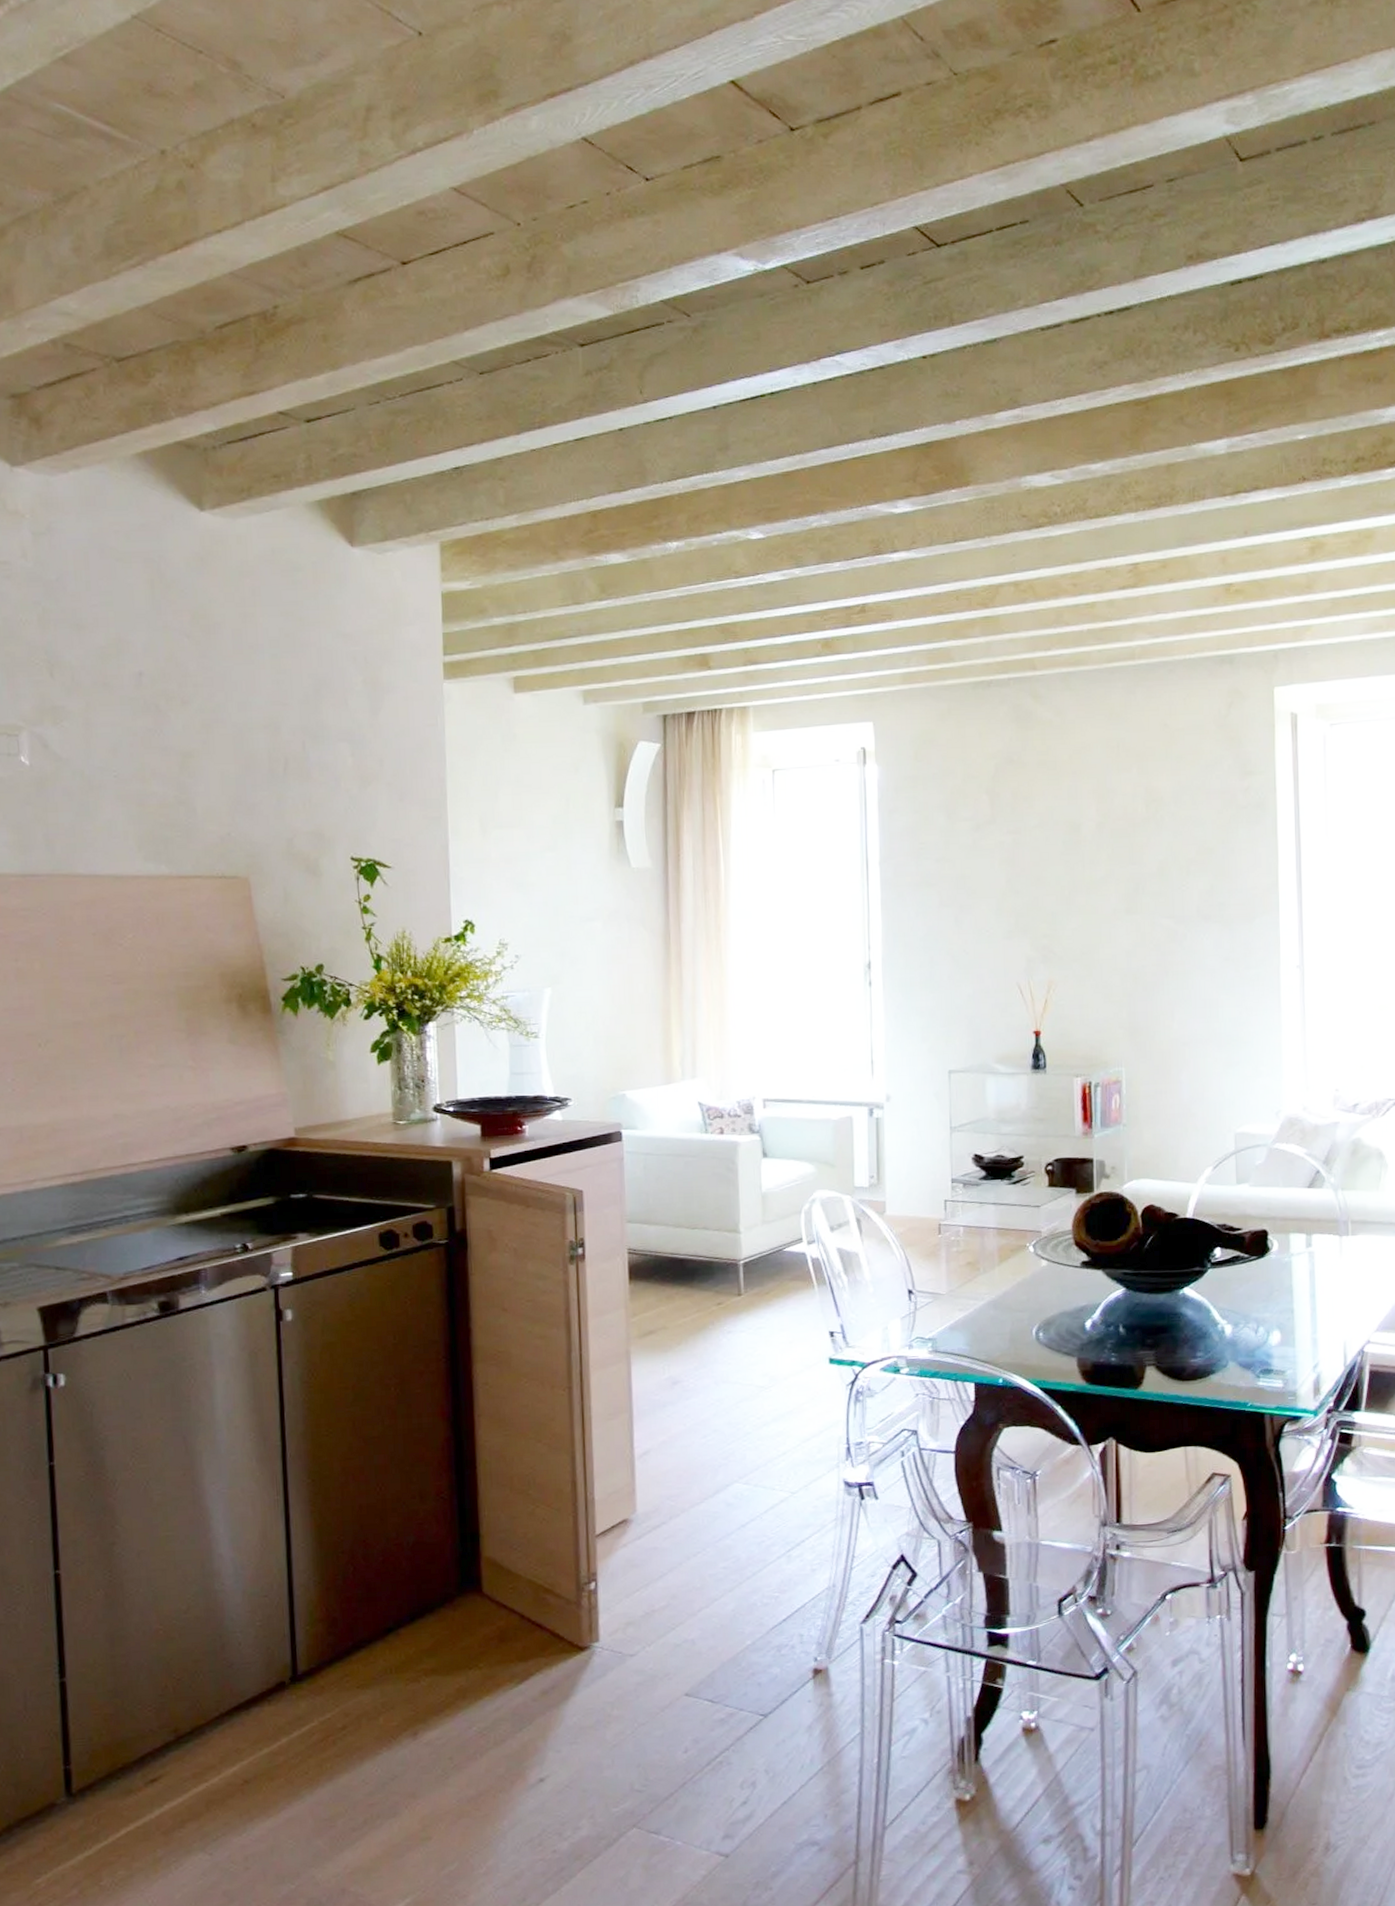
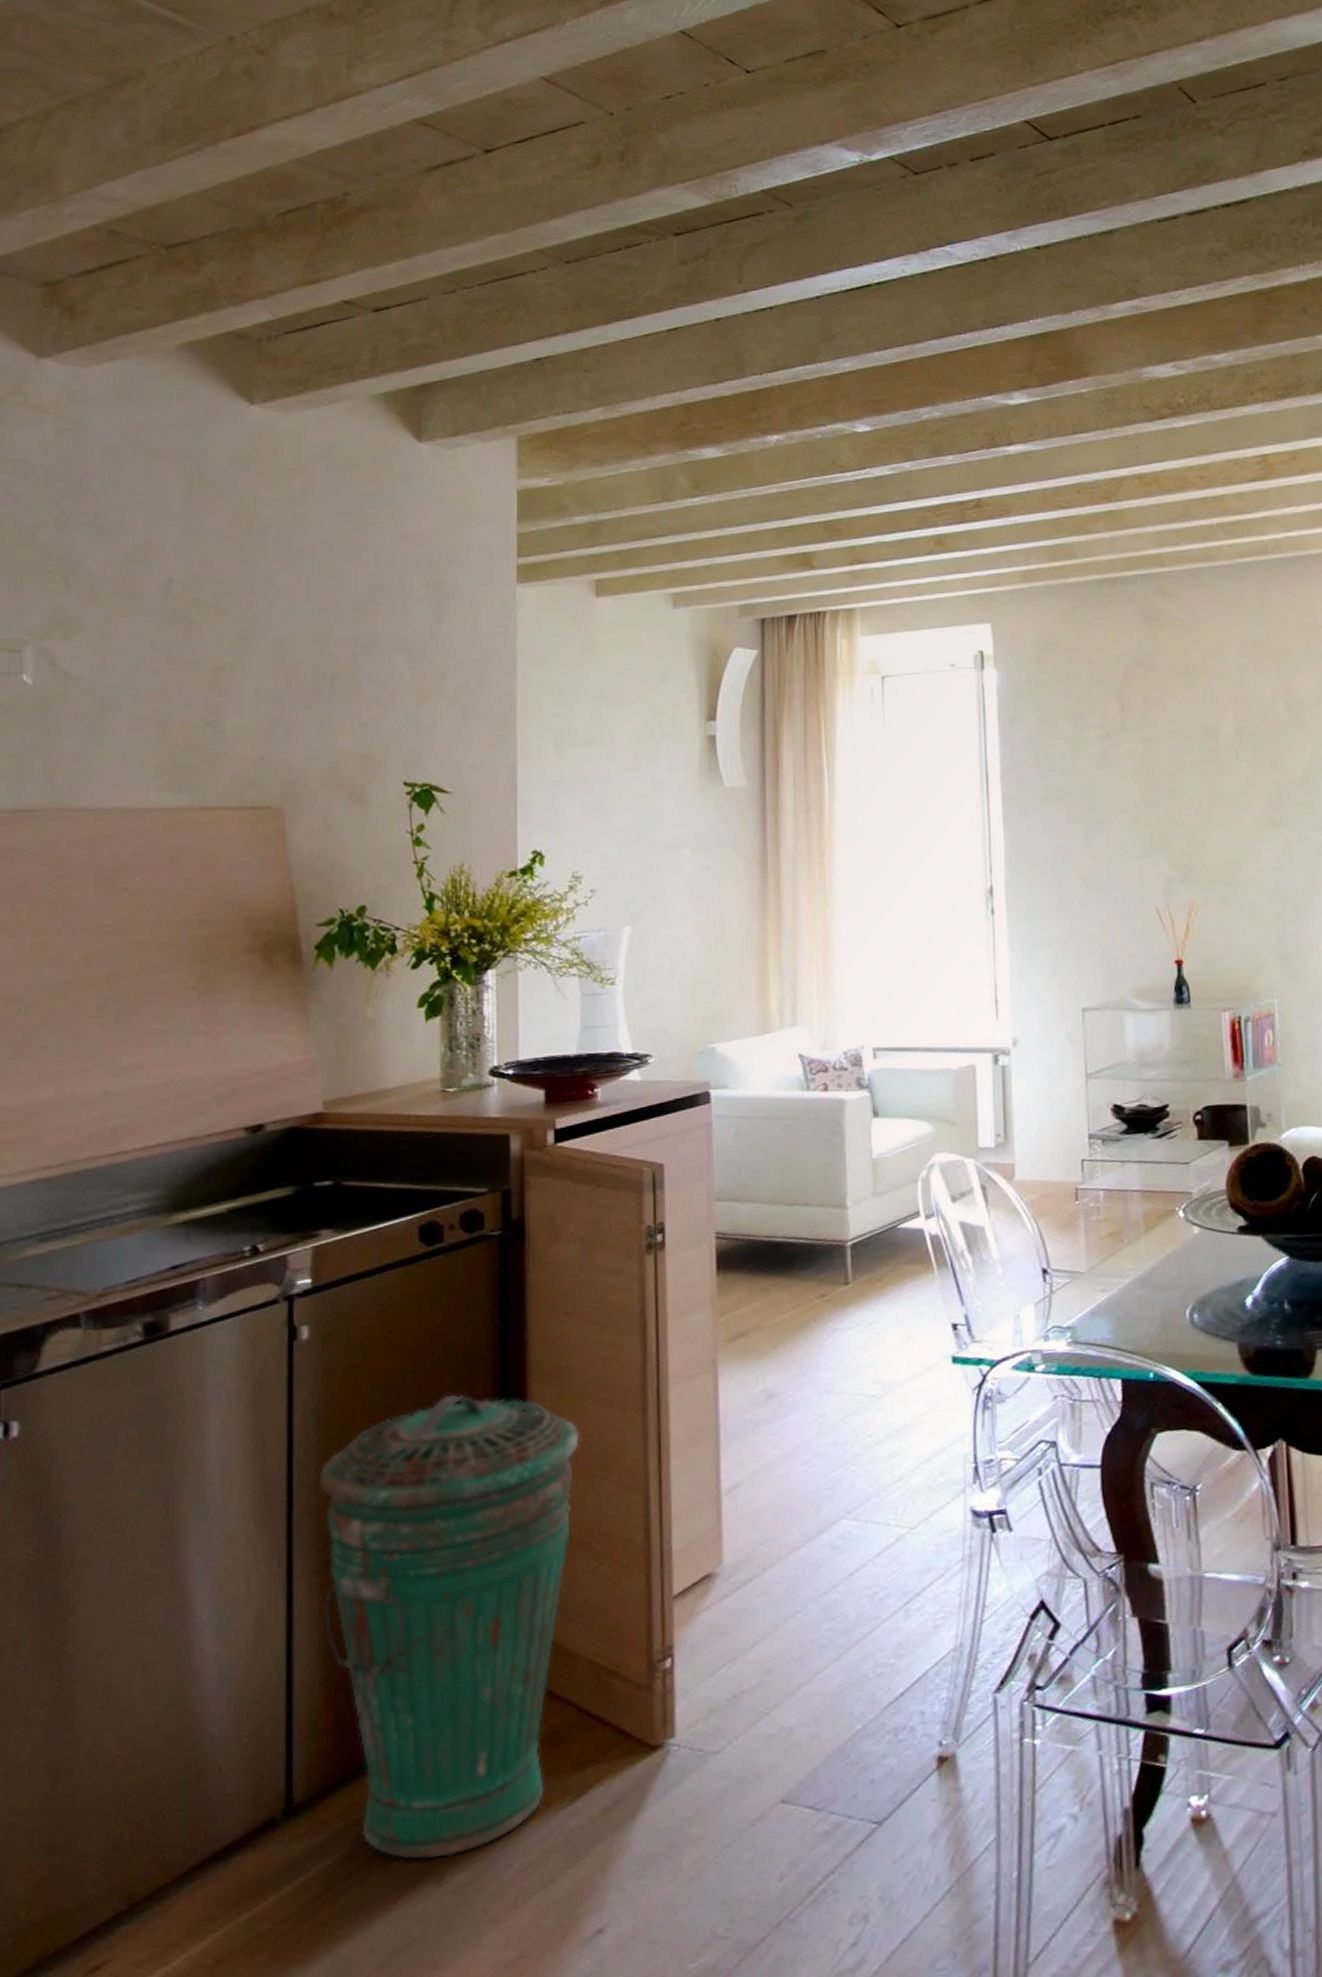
trash can: none [305,1369,517,1720] -> present [319,1394,579,1860]

